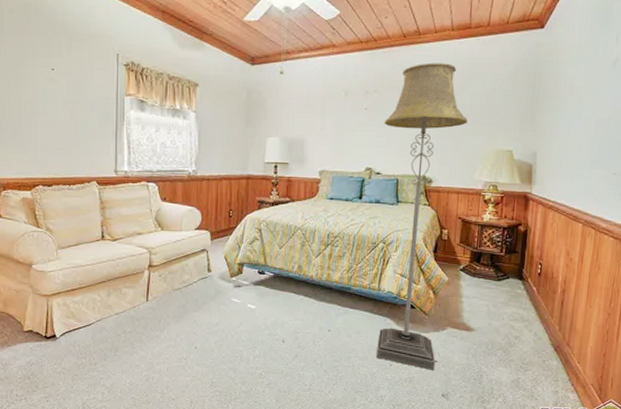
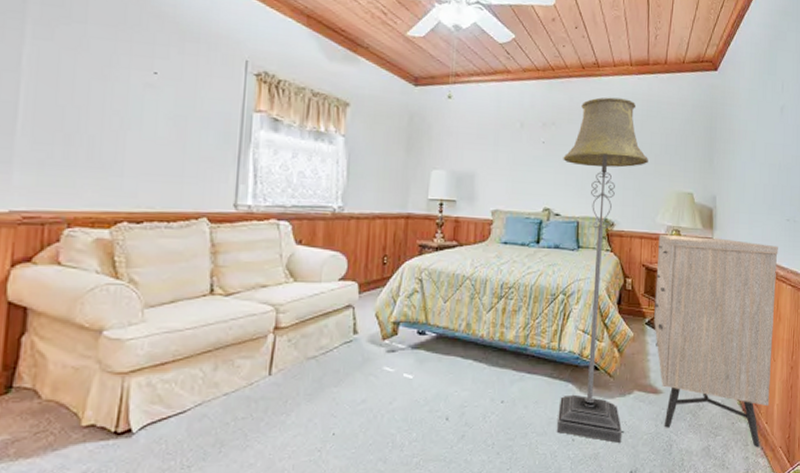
dresser: none [468,189,602,384] -> present [654,234,778,448]

